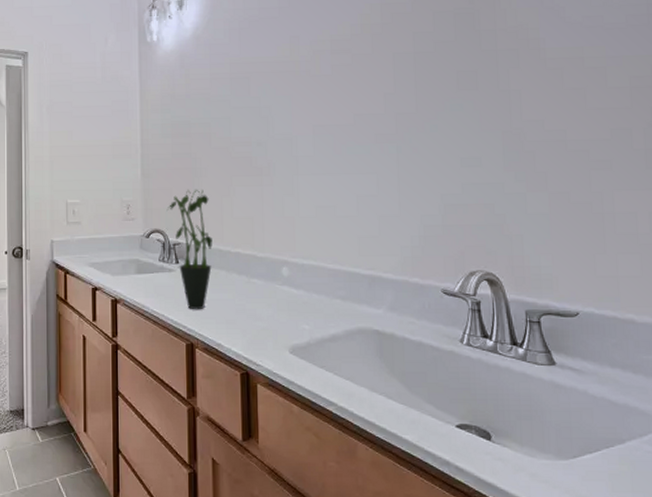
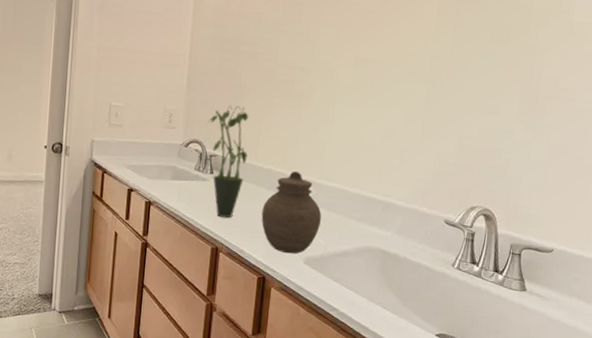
jar: none [235,251,302,344] -> present [261,171,322,254]

